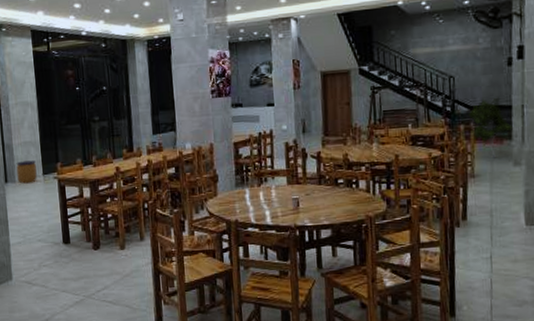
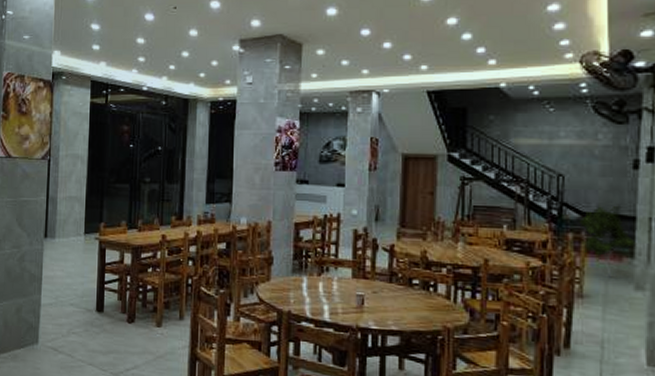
trash can: present [16,160,37,184] -> none [57,217,78,241]

